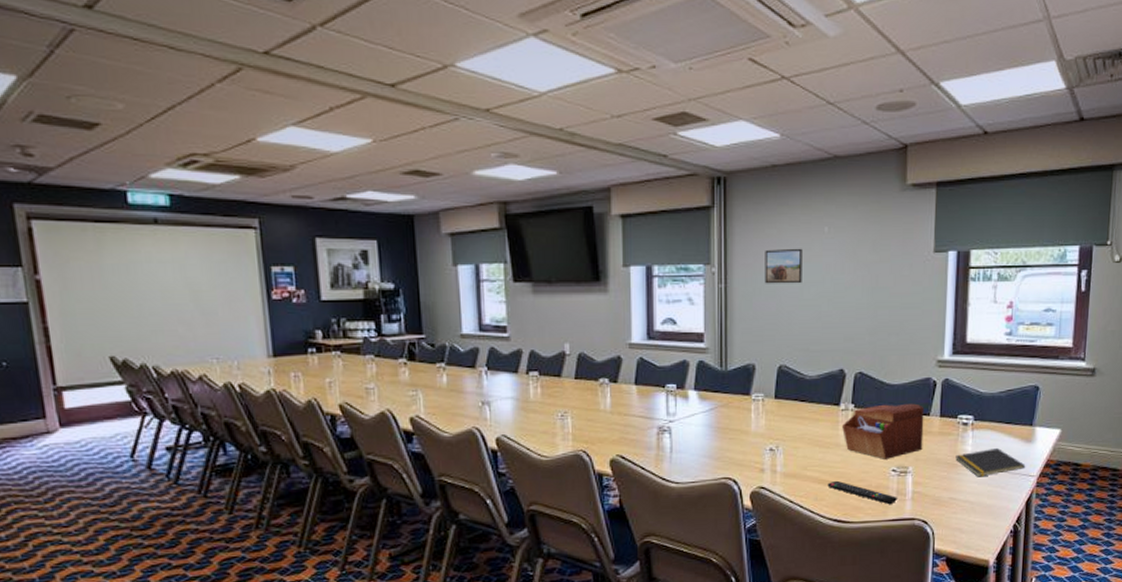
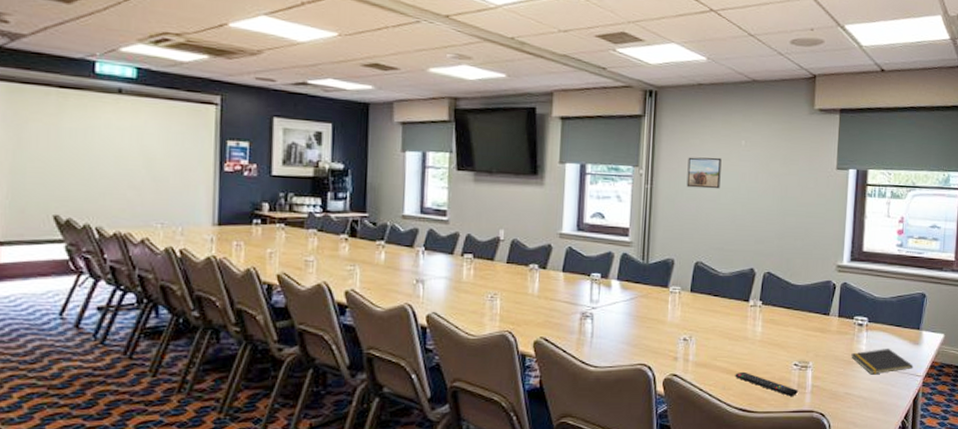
sewing box: present [841,403,925,459] -> none [749,302,825,354]

